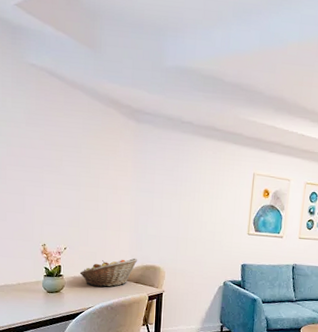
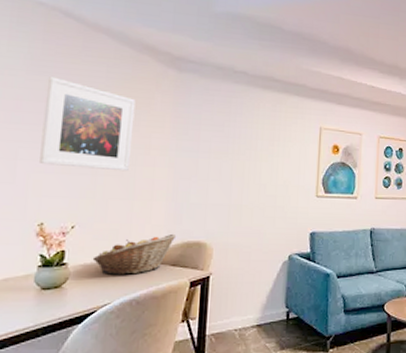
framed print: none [40,128,105,207] -> present [40,77,136,172]

